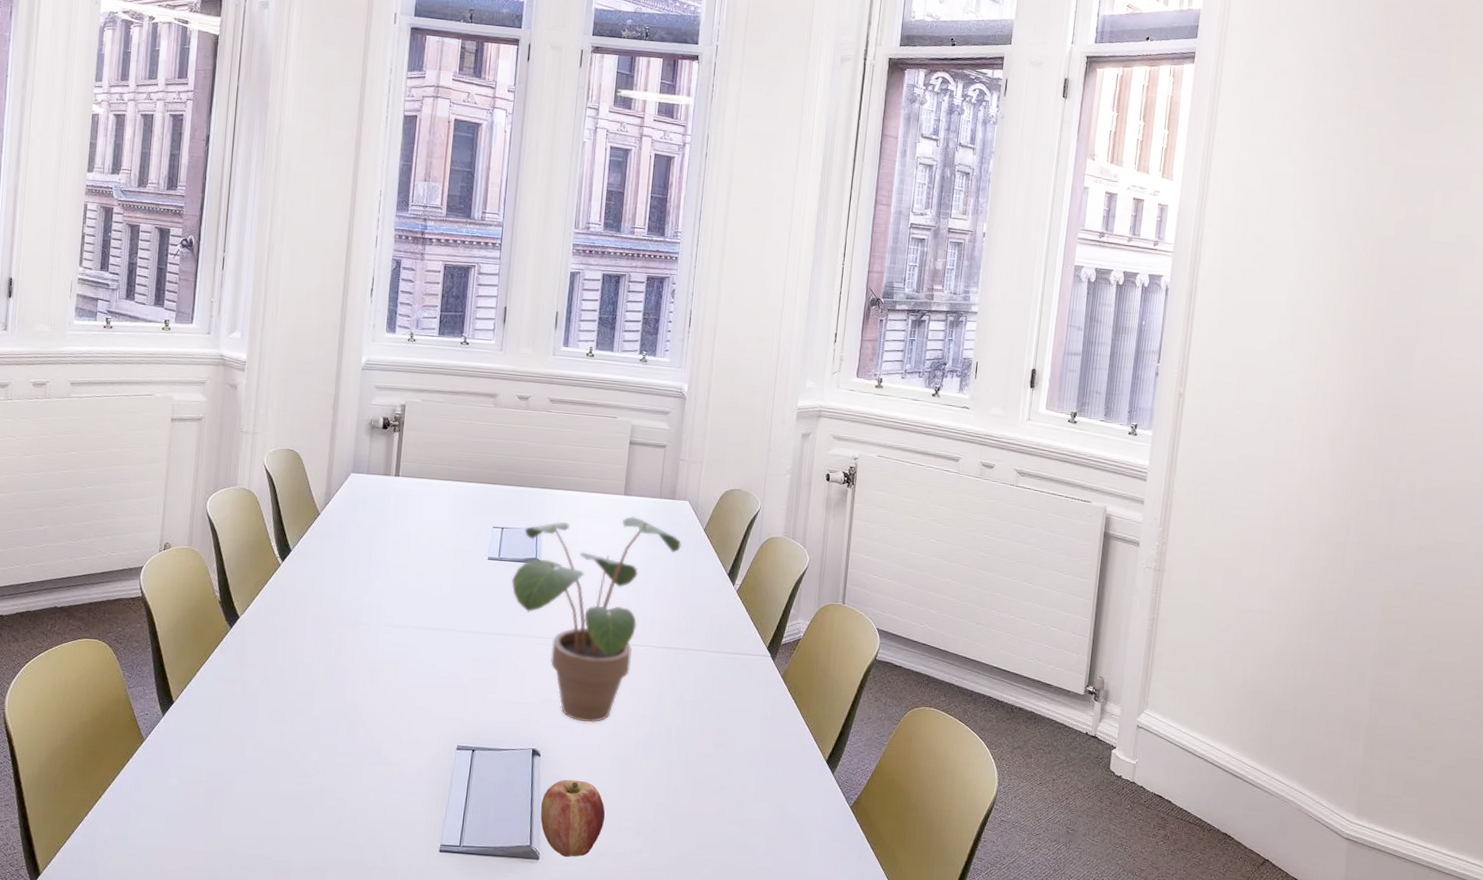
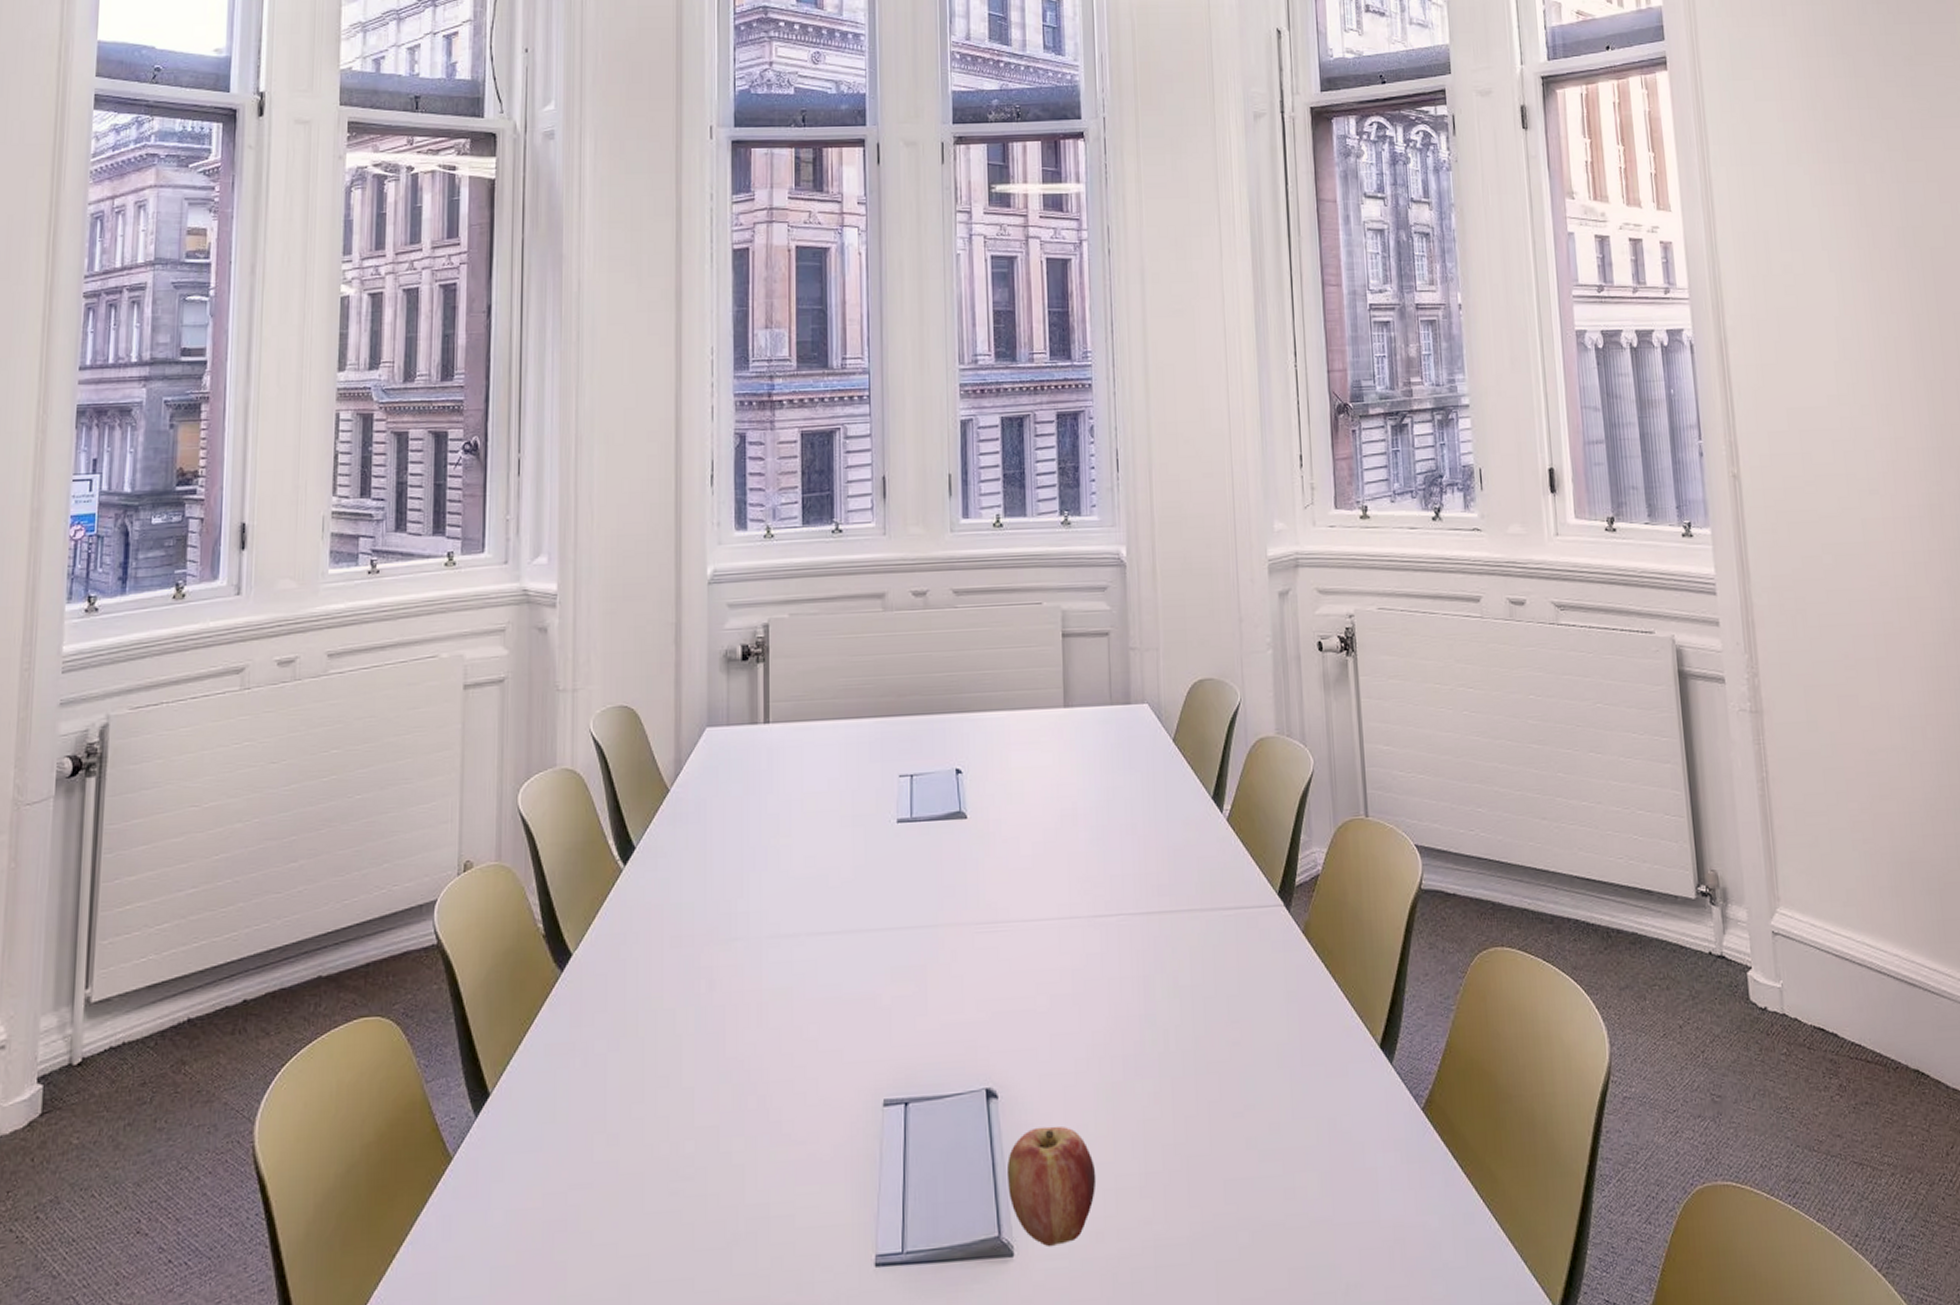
potted plant: present [511,516,681,723] -> none [932,734,1146,1038]

